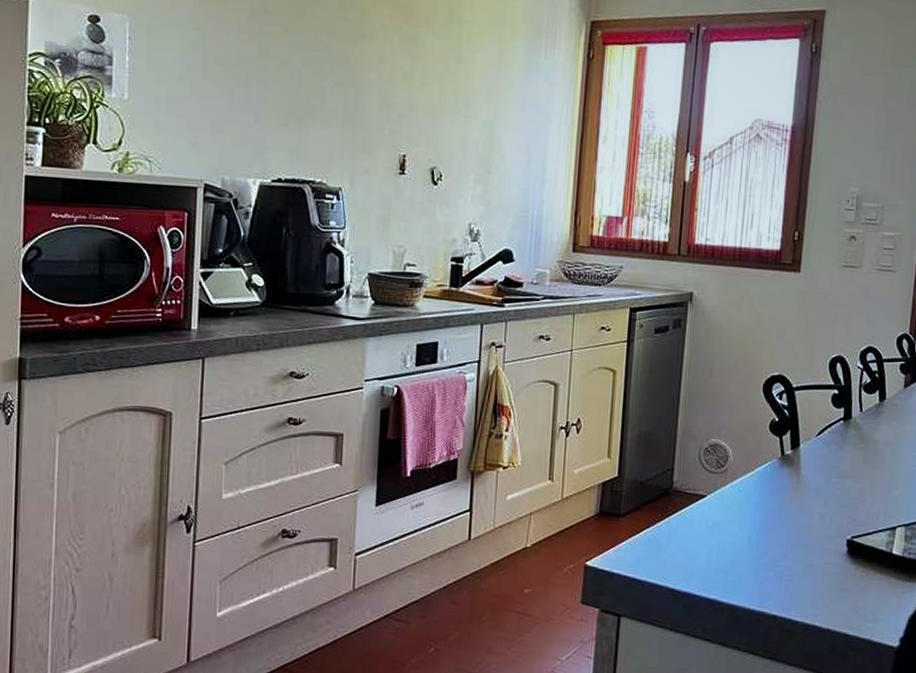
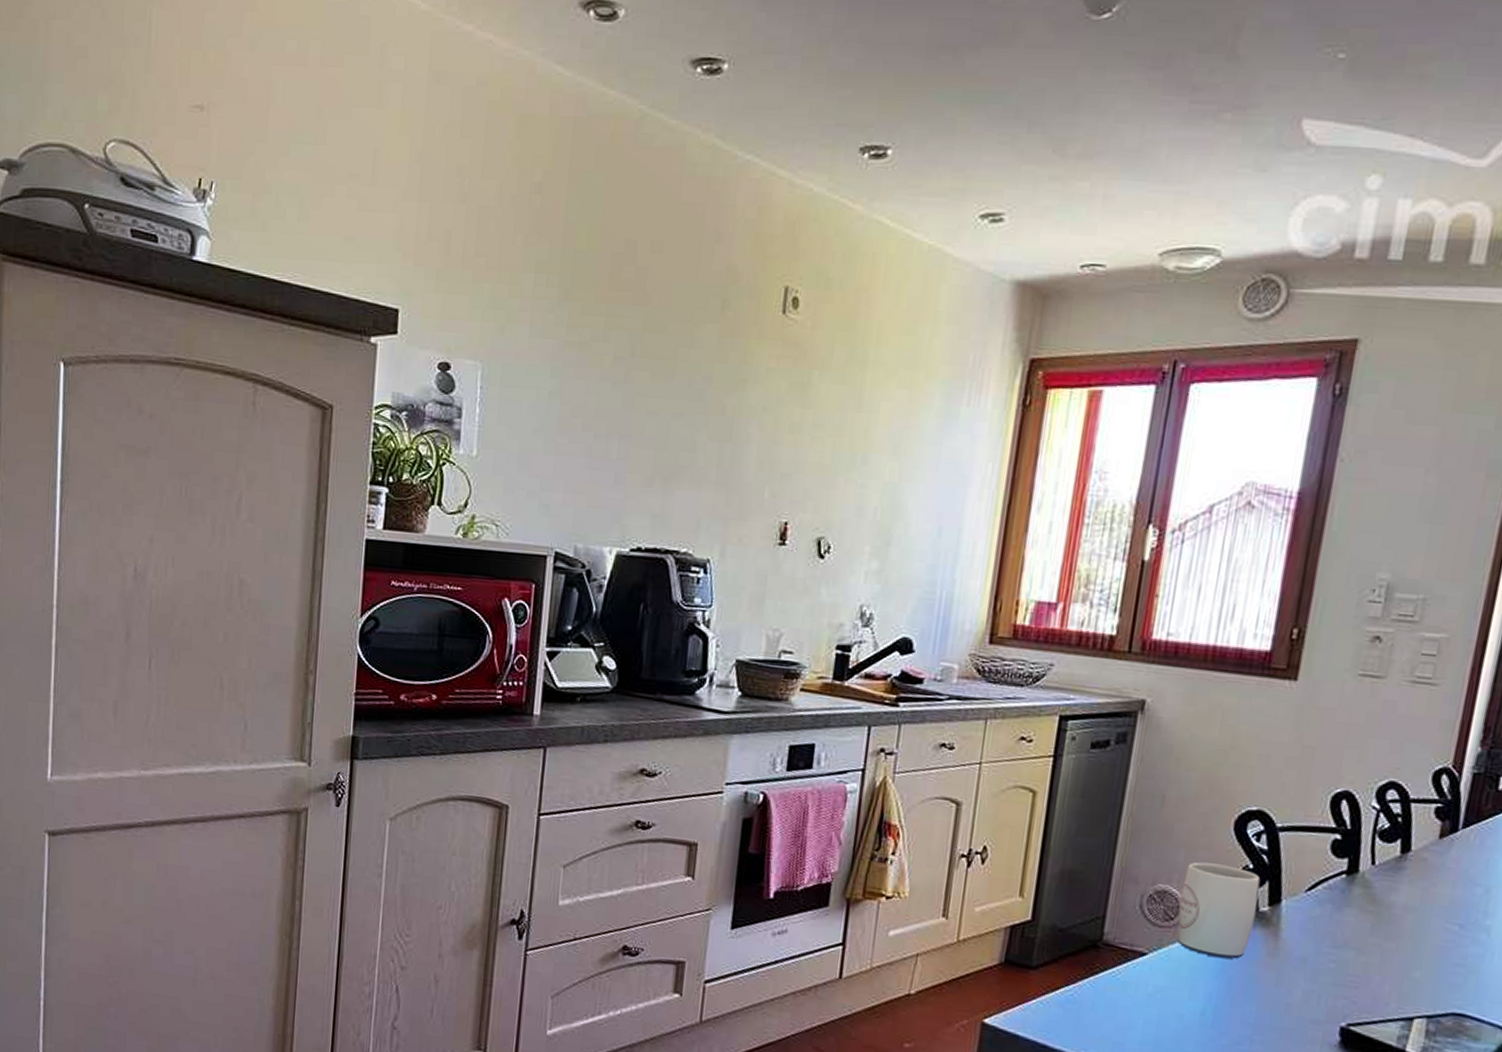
mug: none [726,419,784,494] -> present [1176,862,1261,959]

